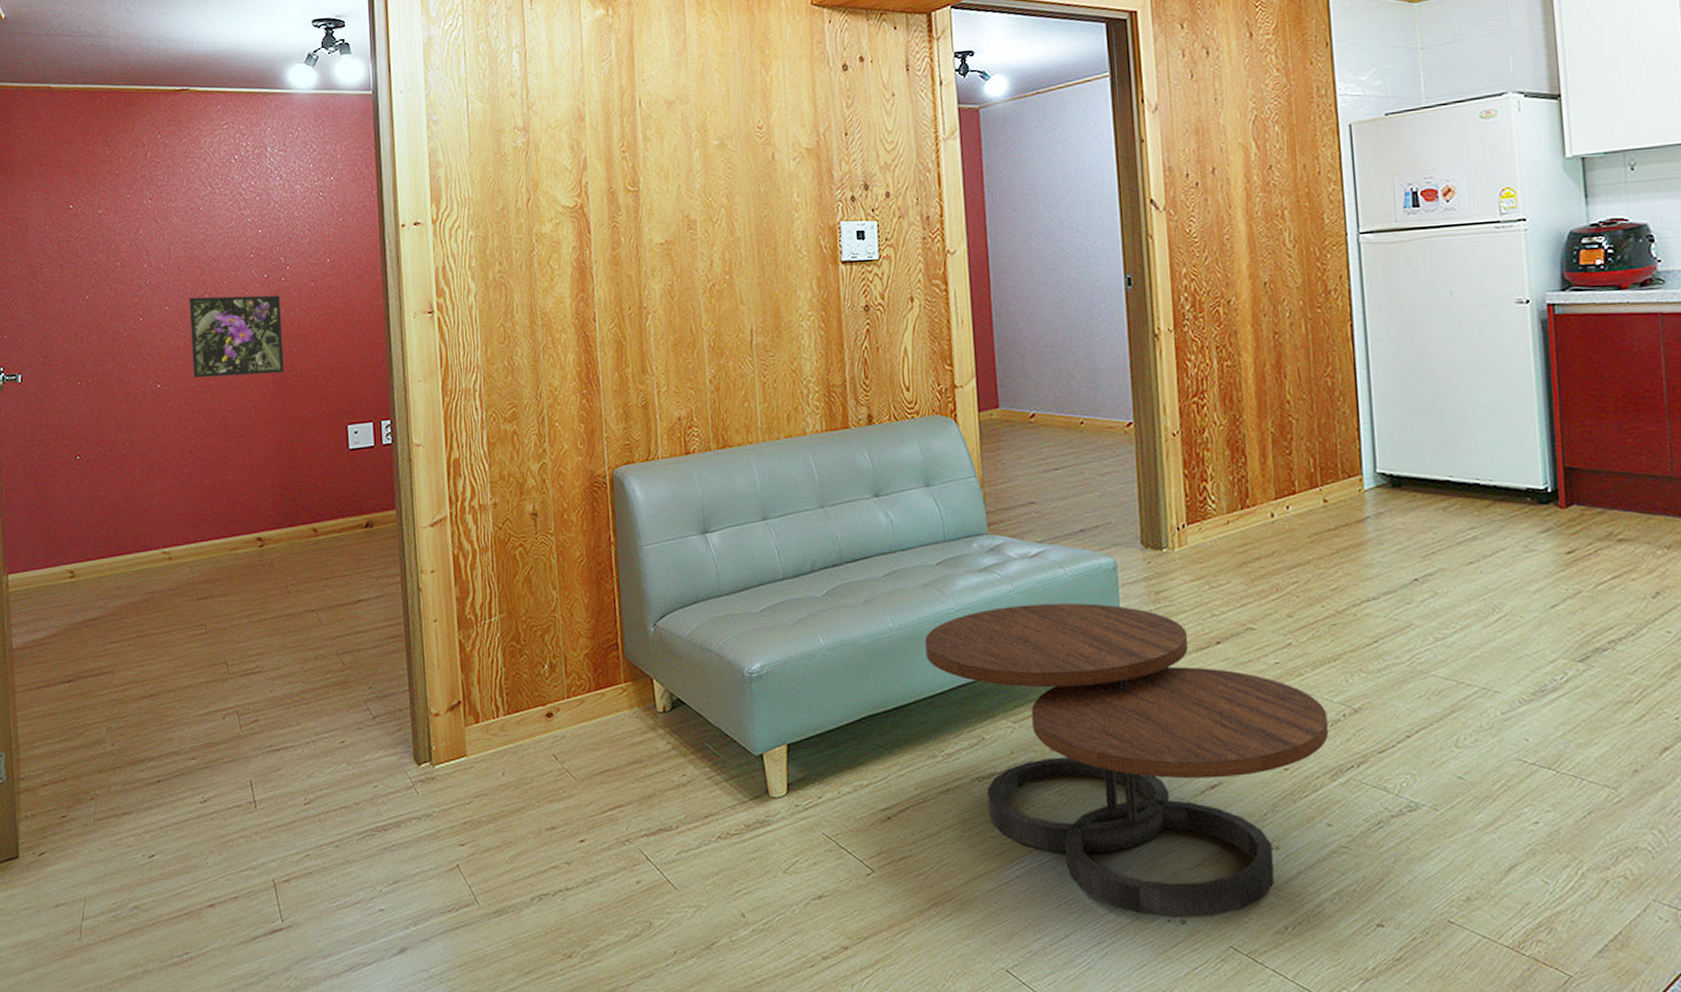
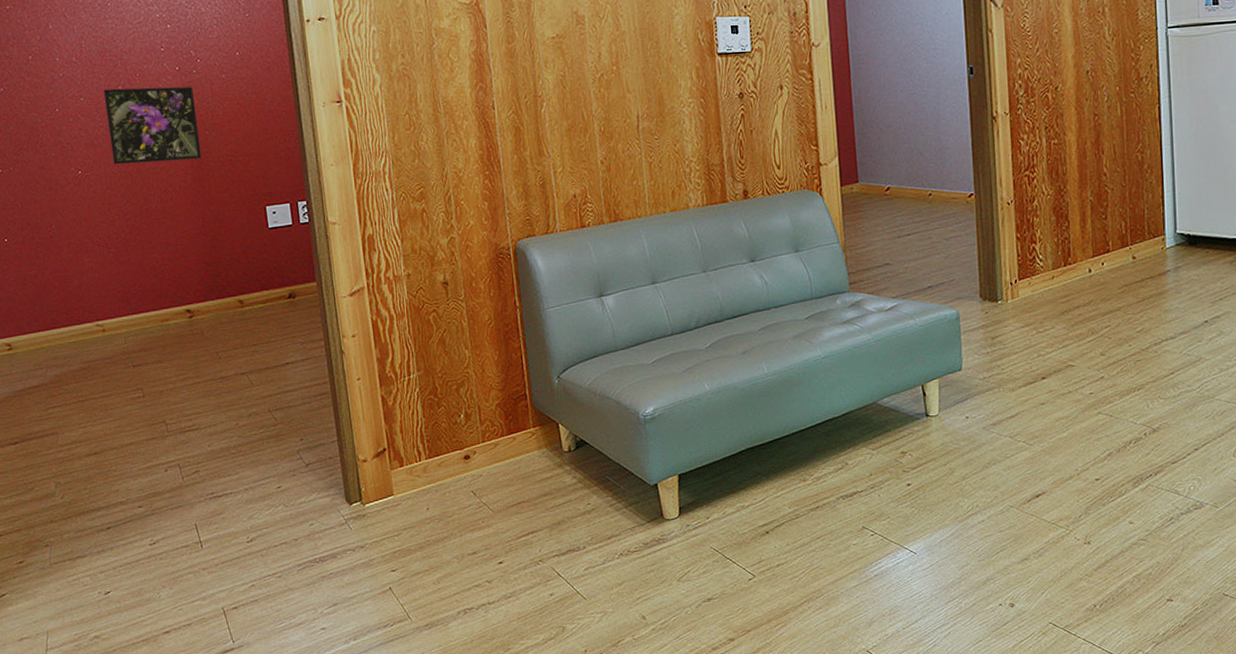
coffee table: present [925,603,1329,919] -> none [796,348,1132,603]

